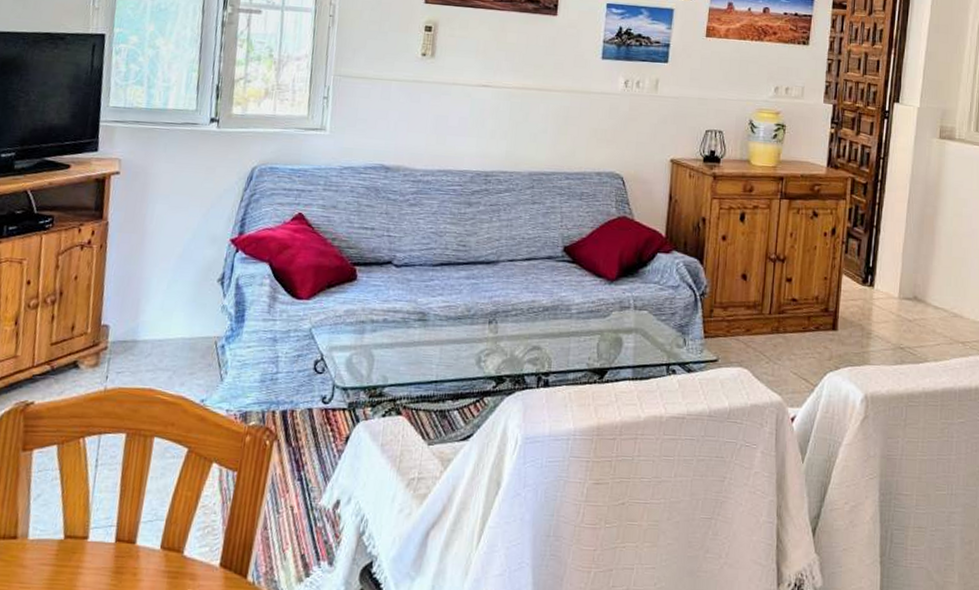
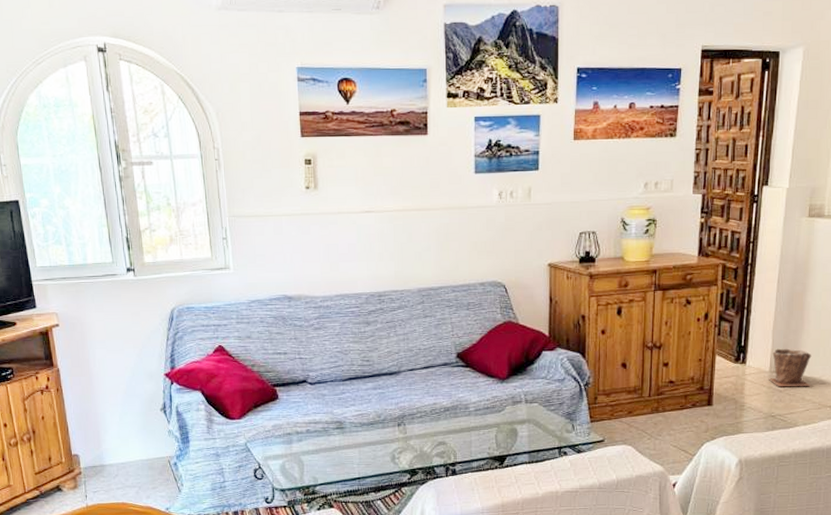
plant pot: none [897,272,943,319] -> present [768,347,812,387]

